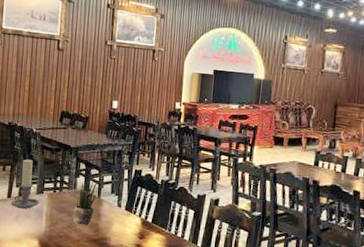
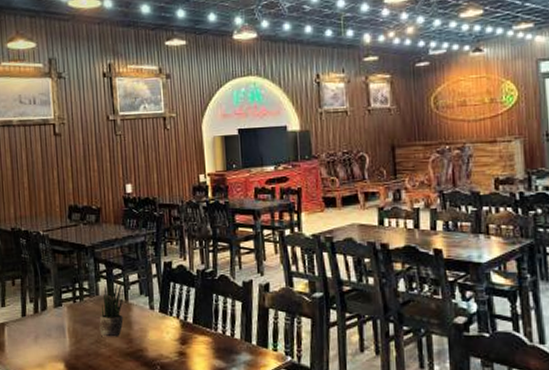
candle holder: present [10,159,40,209] -> none [26,268,59,328]

